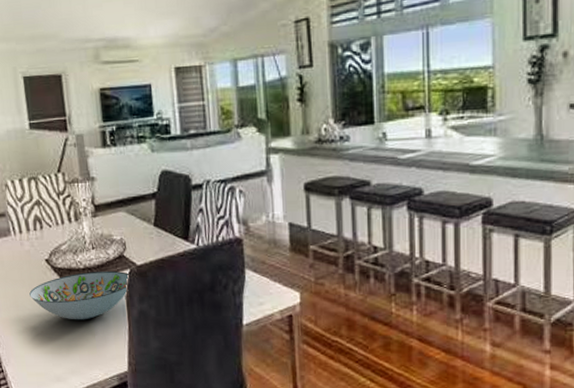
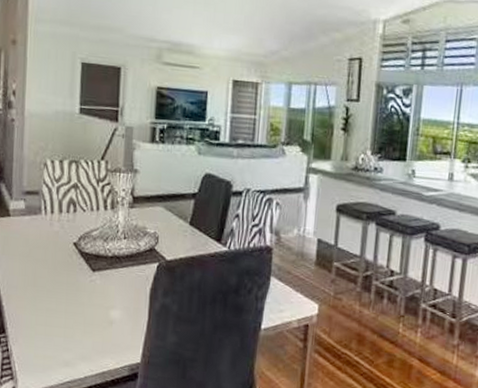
decorative bowl: present [29,270,131,320] -> none [51,260,159,308]

